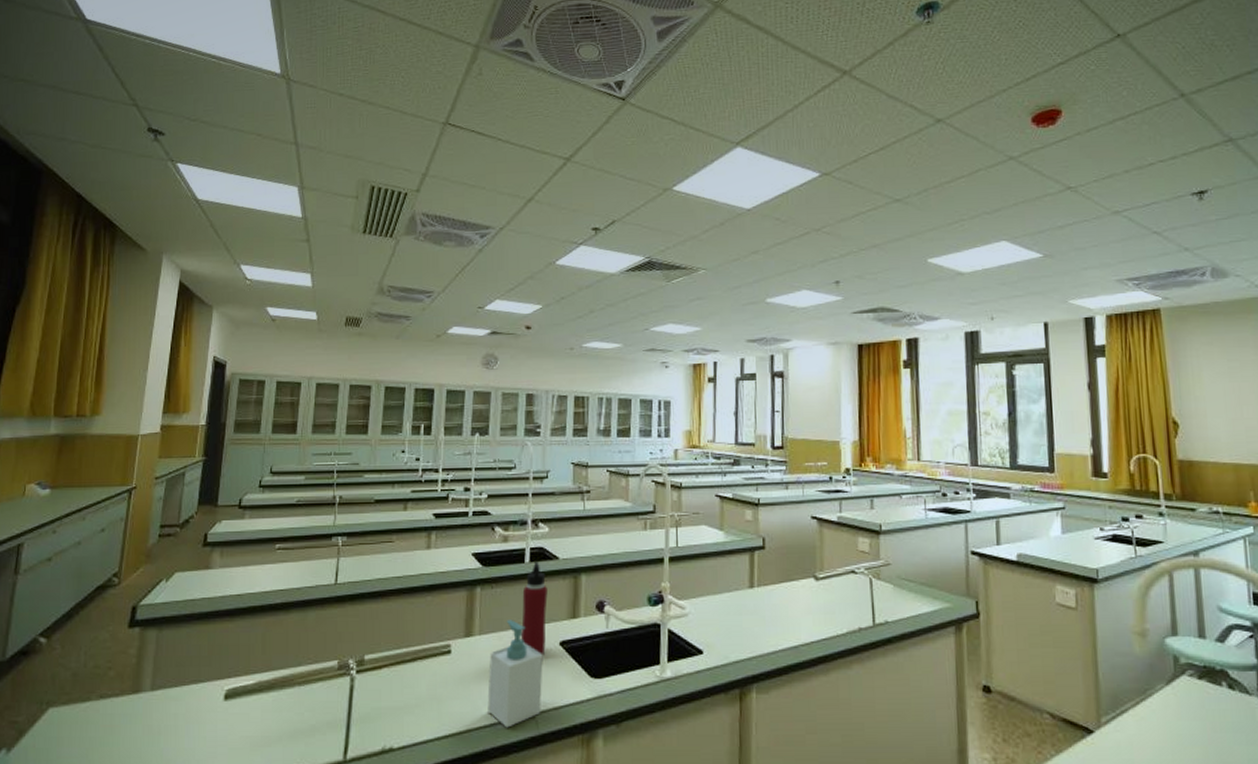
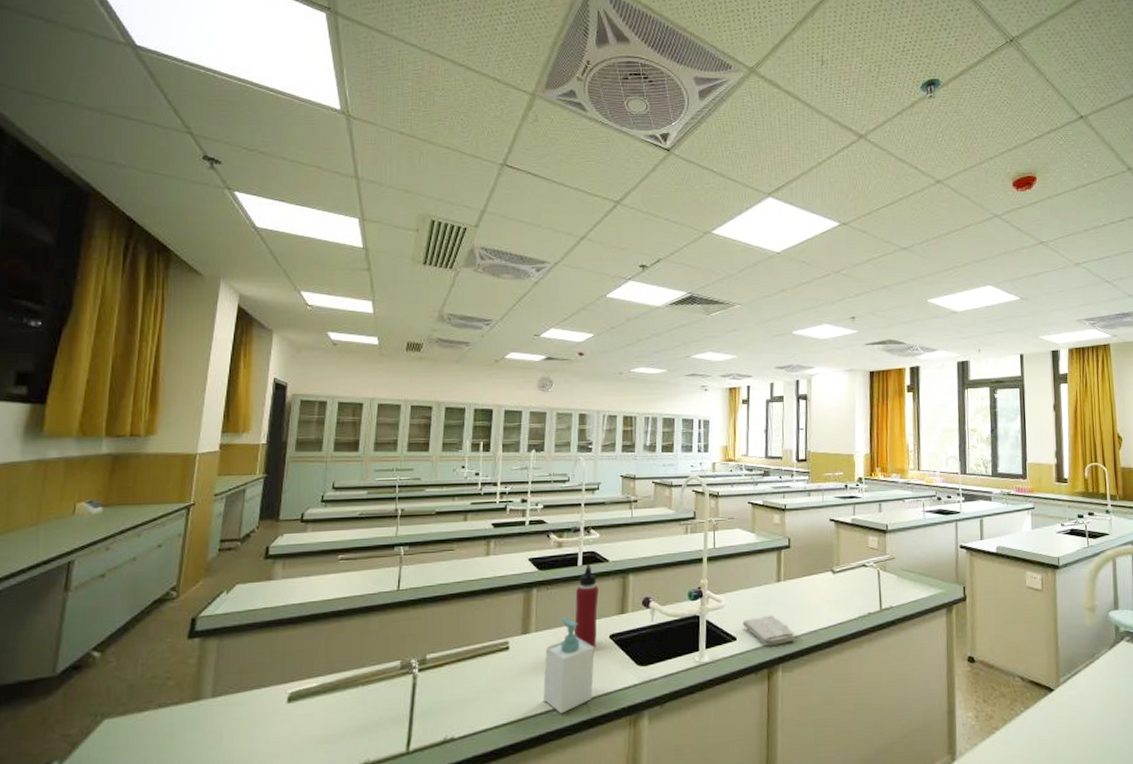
washcloth: none [710,626,771,663] -> present [742,615,795,647]

